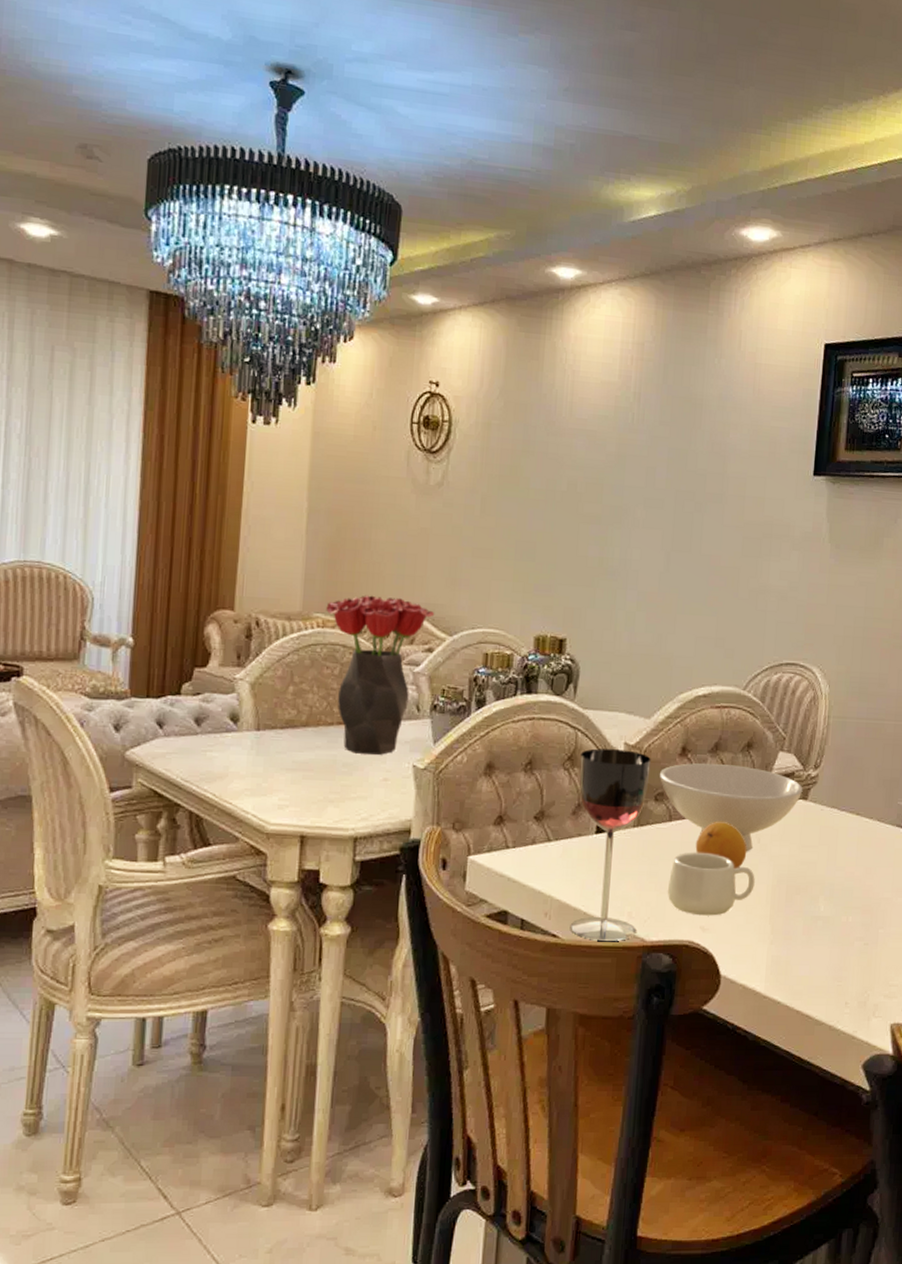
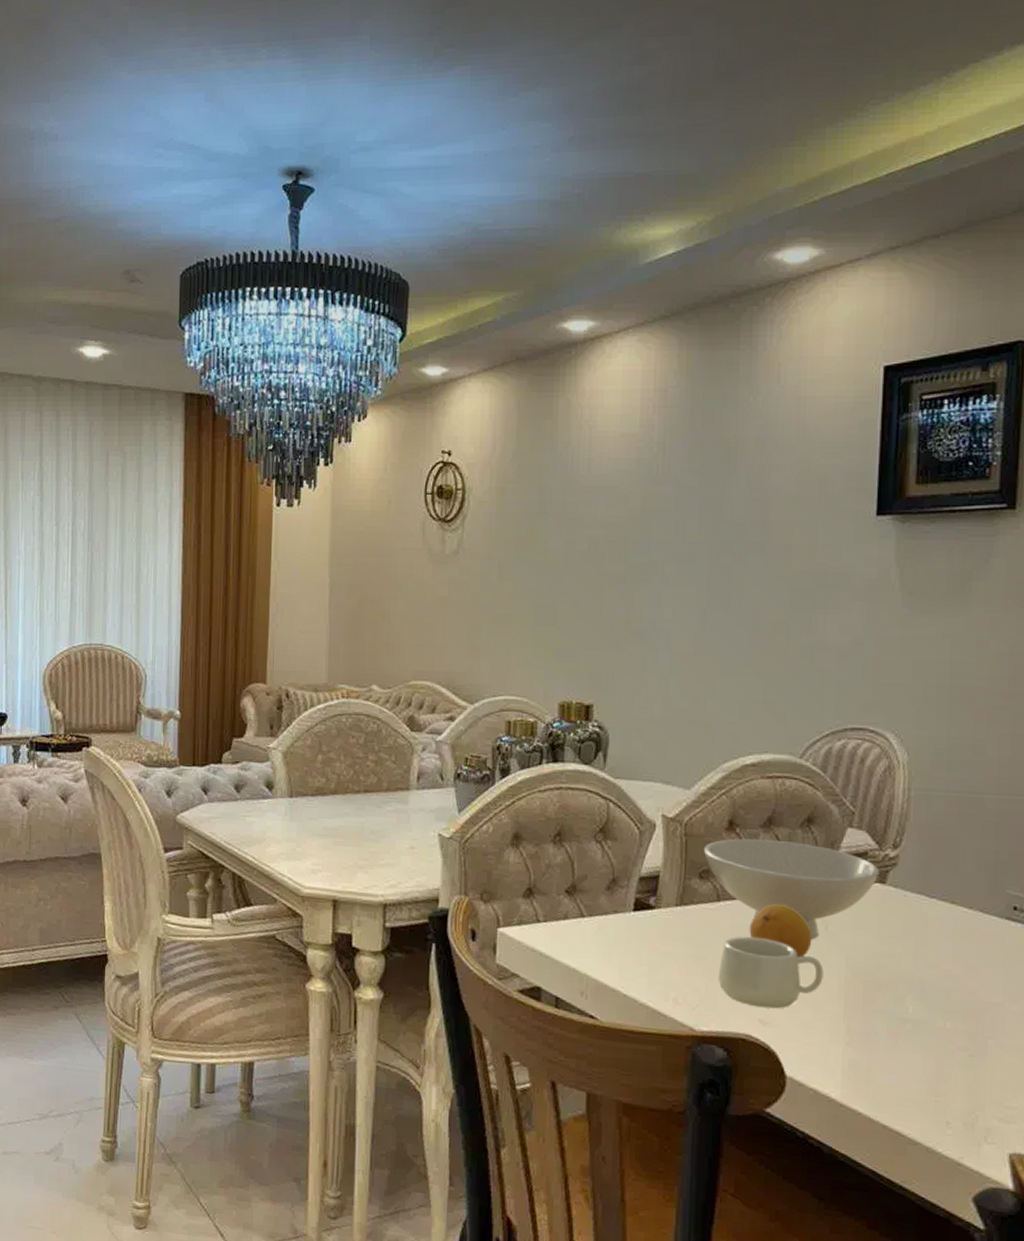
bouquet: present [326,595,435,755] -> none [350,665,455,823]
wineglass: present [570,748,651,941] -> none [609,820,693,1028]

